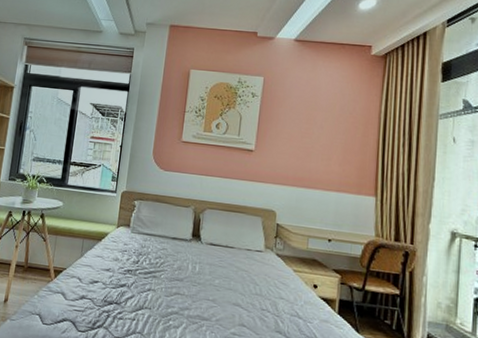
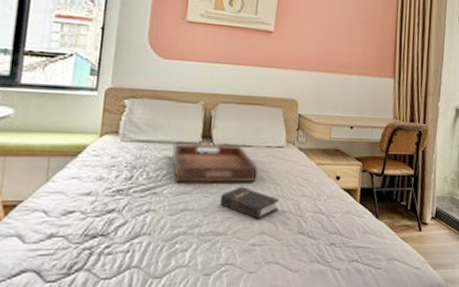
serving tray: none [168,238,239,279] -> present [172,142,258,183]
hardback book: none [206,281,258,313] -> present [220,186,279,219]

